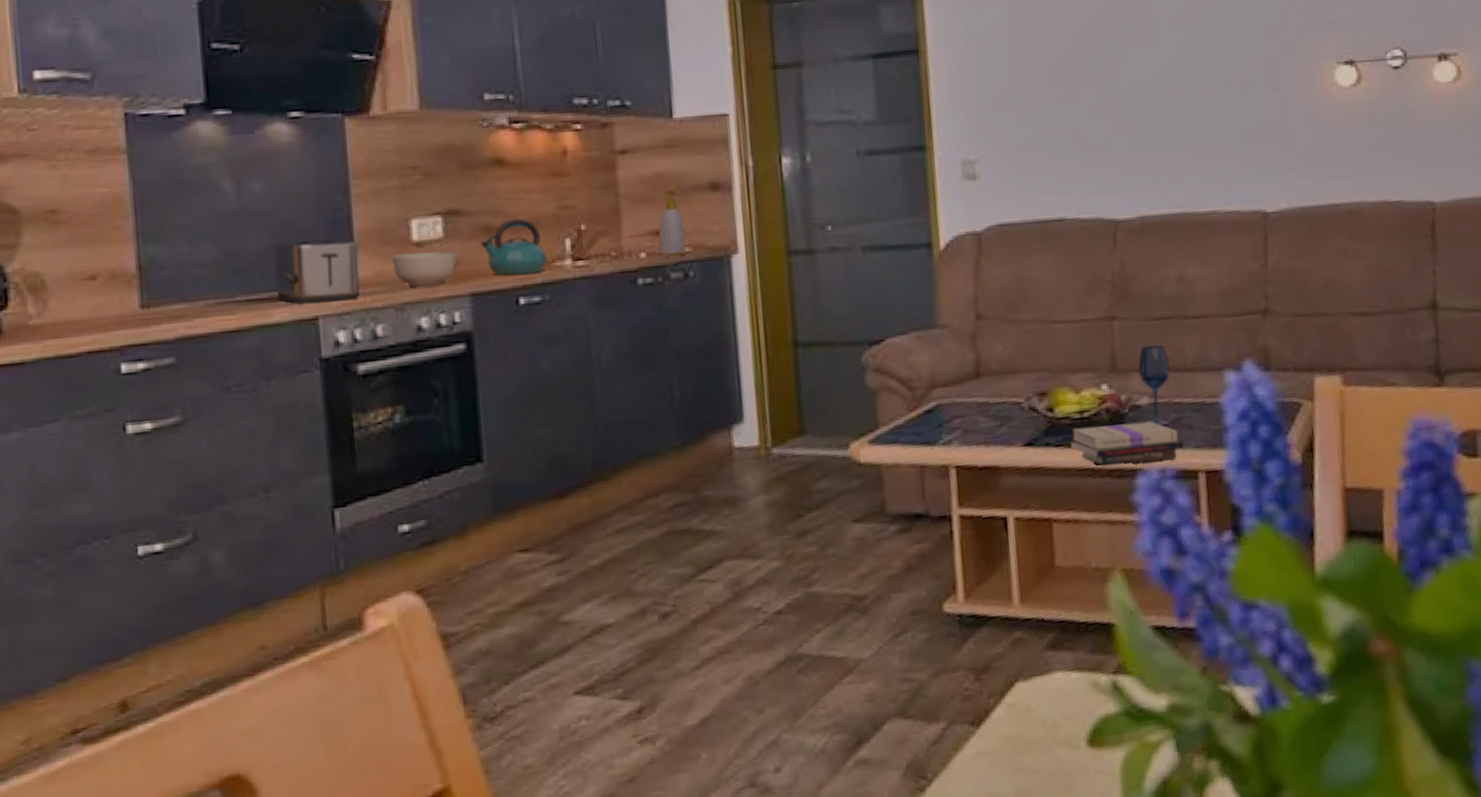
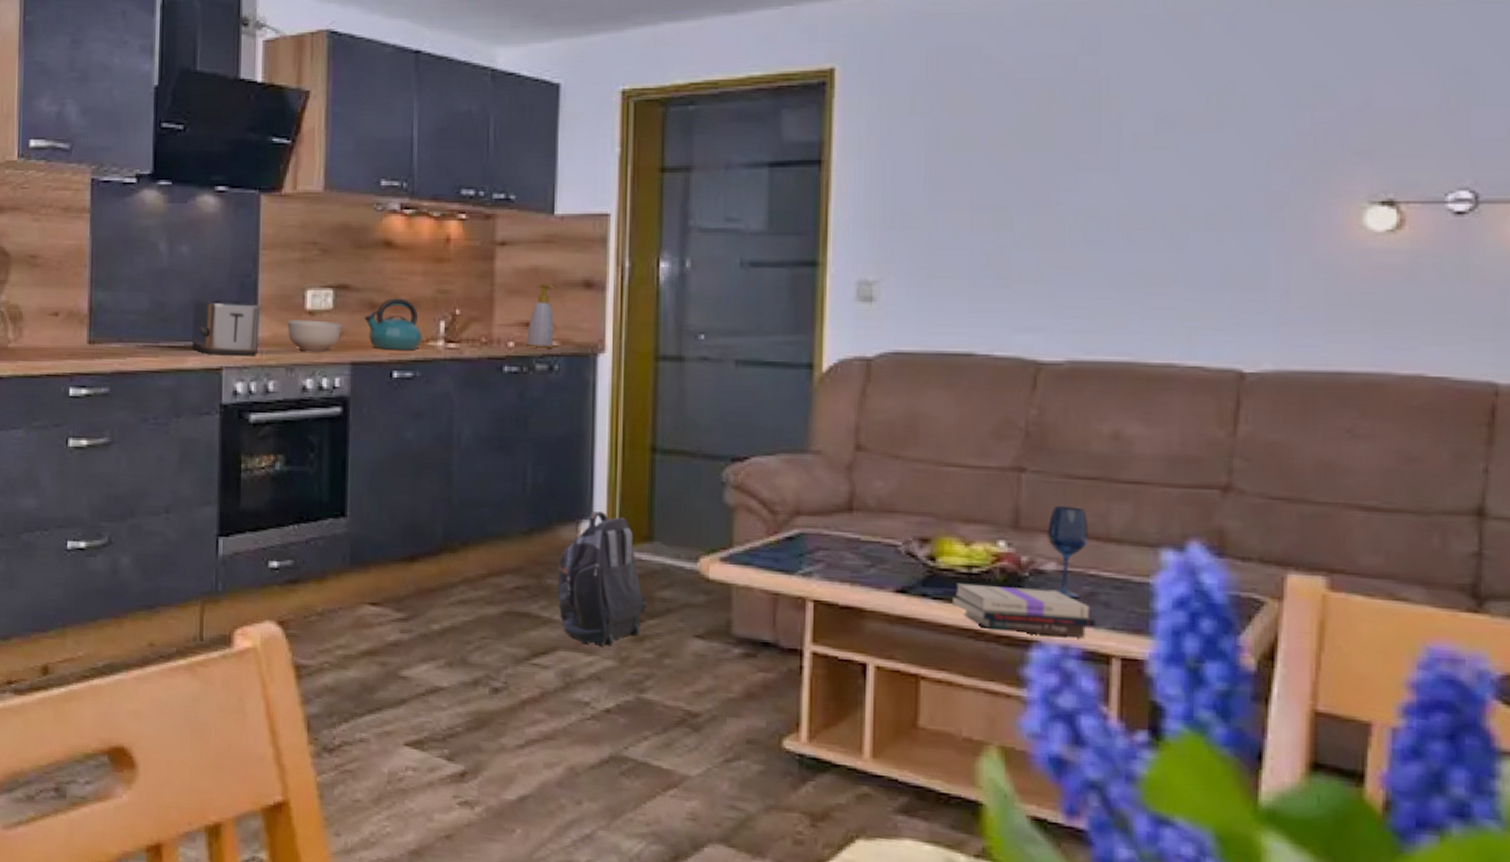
backpack: none [715,414,806,549] -> present [557,512,647,646]

